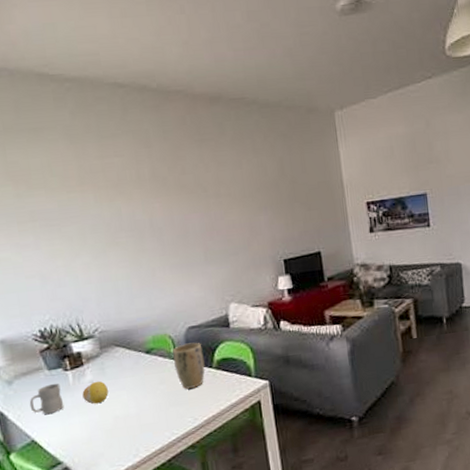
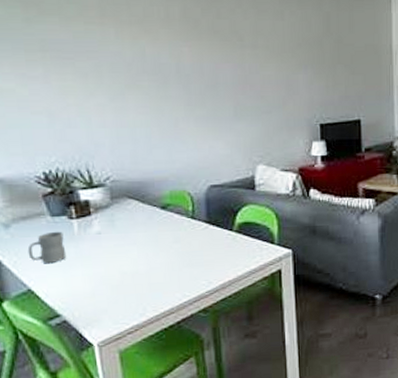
fruit: present [82,381,109,404] -> none [87,233,117,258]
plant pot: present [172,342,205,389] -> none [190,202,225,250]

